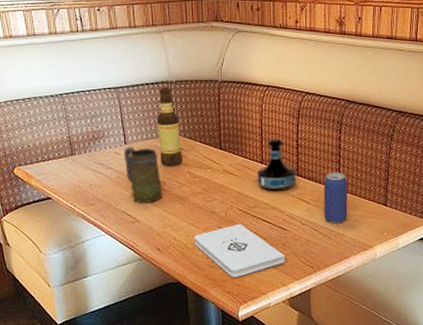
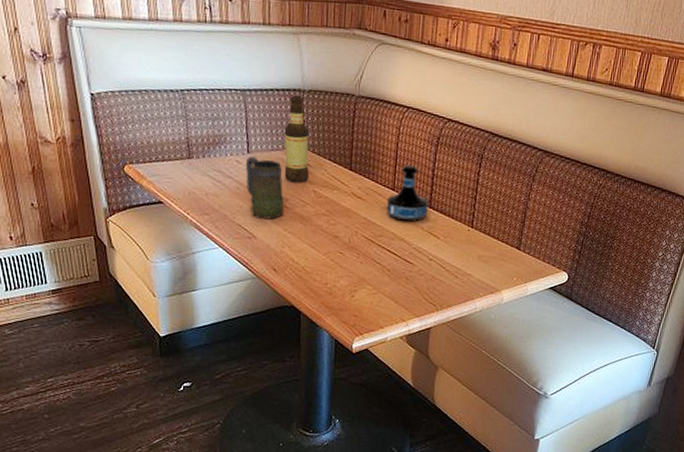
notepad: present [194,223,286,277] -> none [313,251,408,308]
beverage can: present [323,172,348,224] -> none [453,208,482,263]

